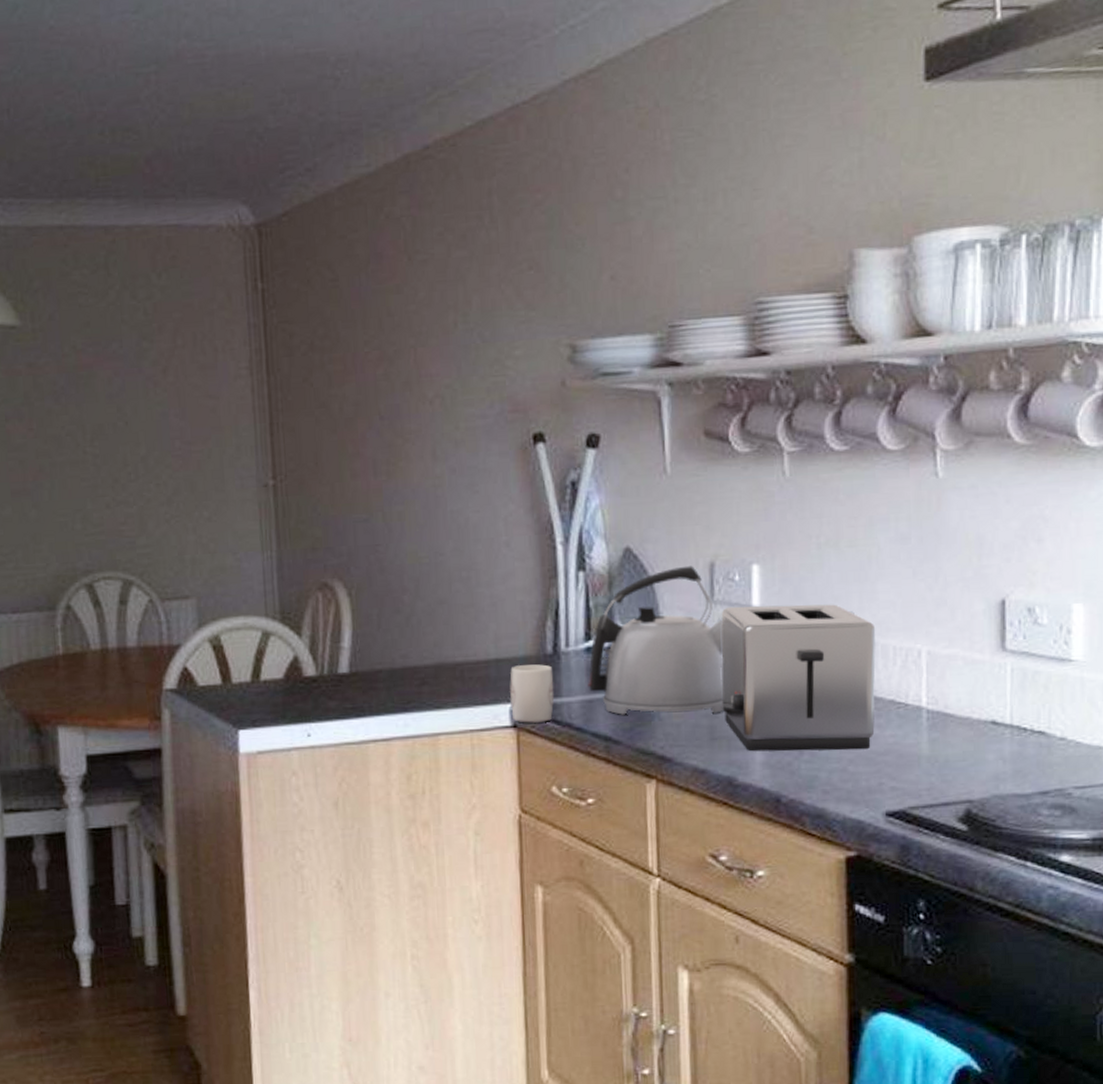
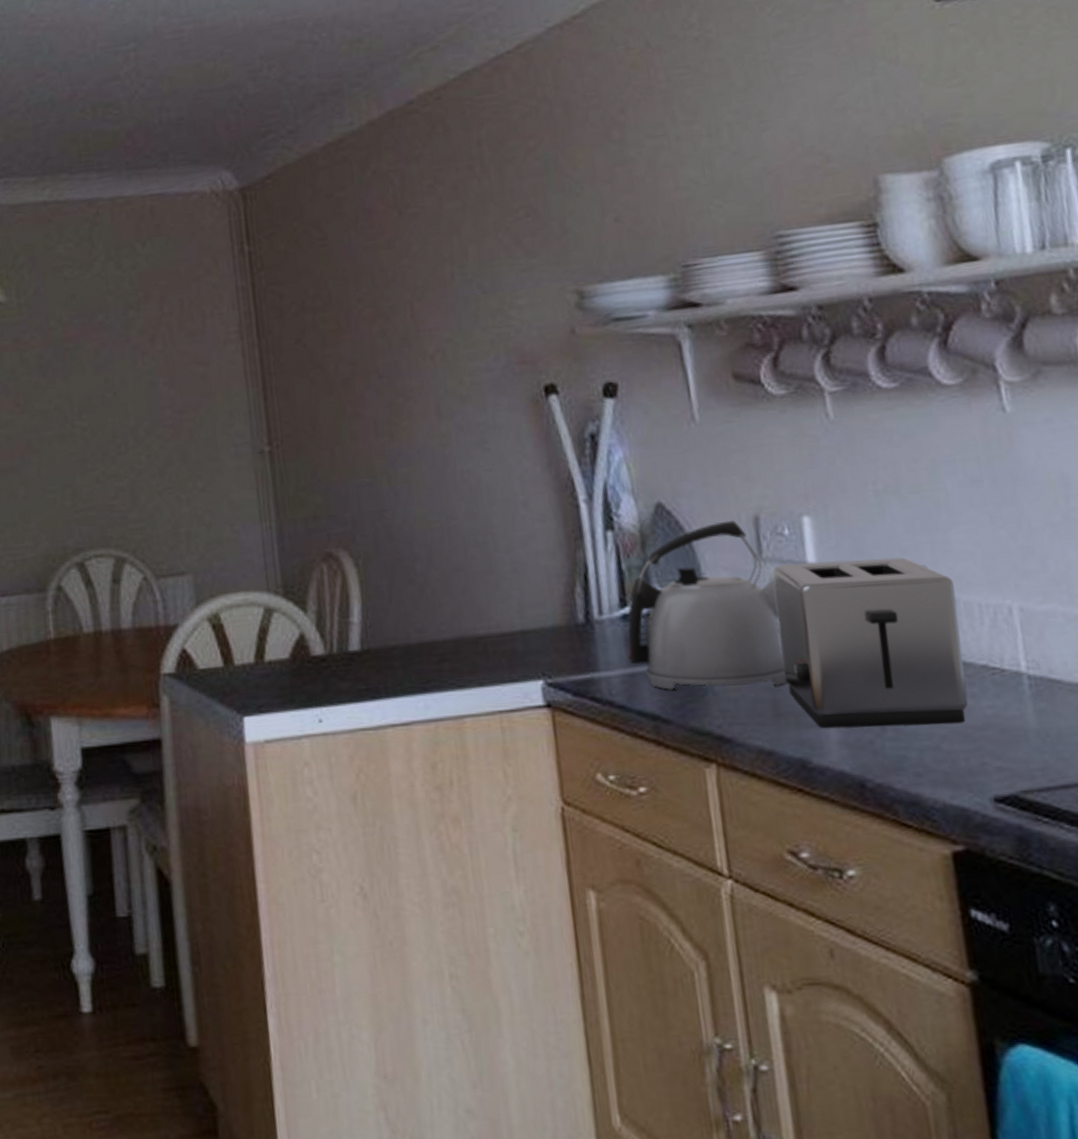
mug: present [510,664,555,723] -> none [539,635,591,702]

